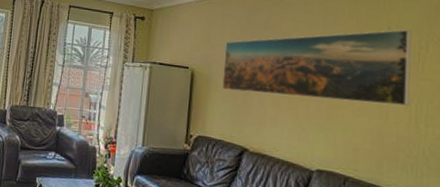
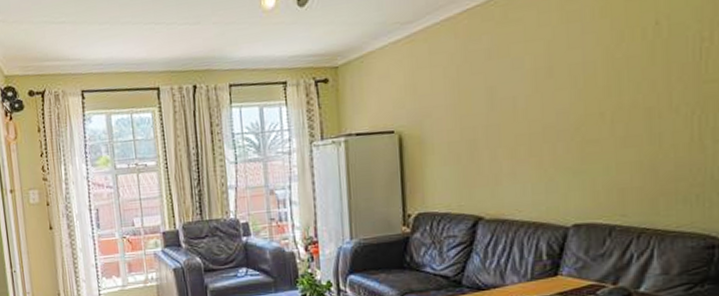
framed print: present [222,29,412,106] -> none [437,18,690,150]

